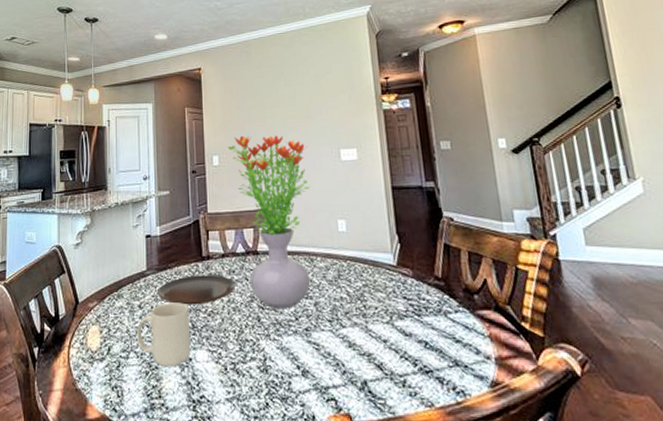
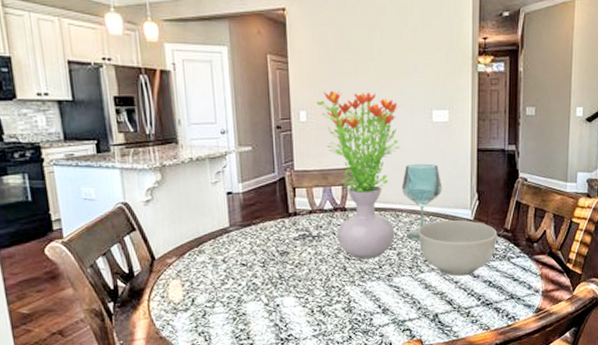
mug: present [137,302,191,367] -> none [222,256,279,313]
plate: present [158,274,236,305] -> none [242,230,324,258]
wine glass: none [313,203,359,289] -> present [401,163,443,241]
bowl: none [335,266,428,333] -> present [418,220,498,276]

